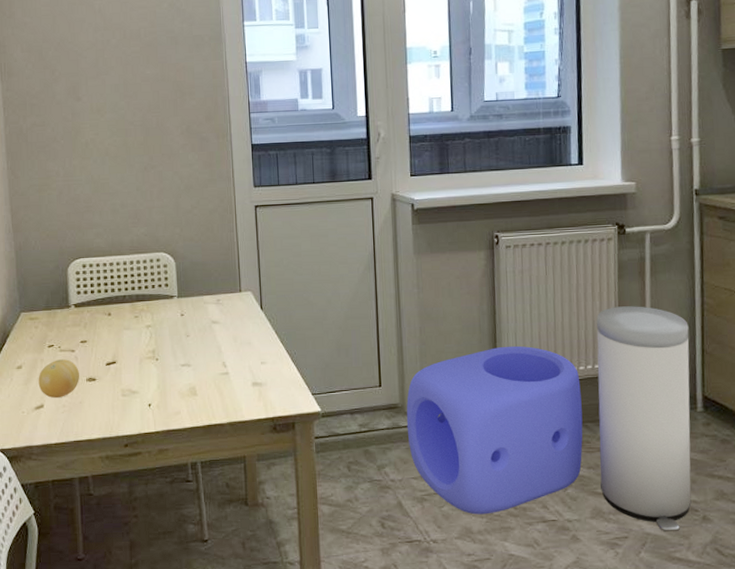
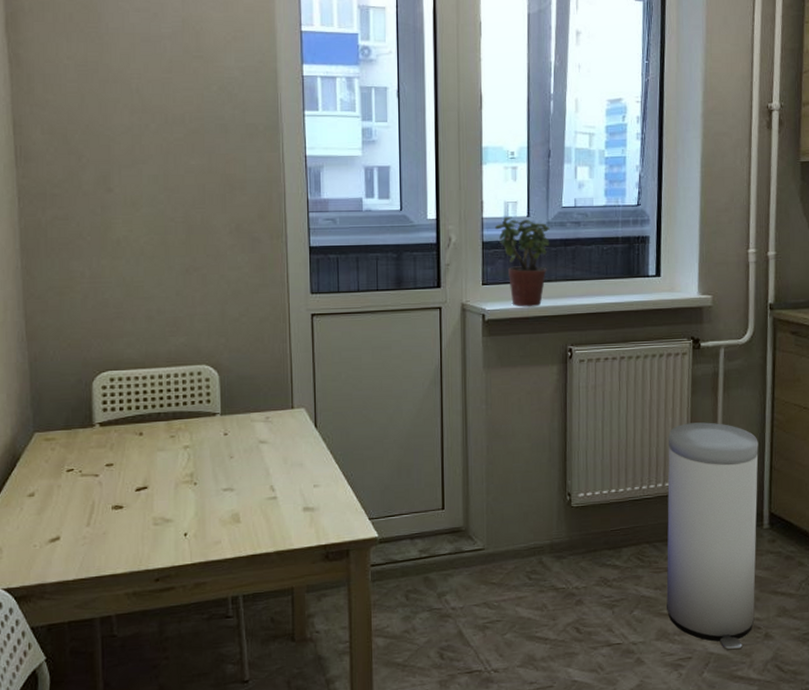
fruit: present [38,359,79,398] -> none [54,485,104,529]
cat bed: present [406,345,583,515] -> none [470,464,651,641]
potted plant: none [420,111,474,197] -> present [494,216,550,308]

